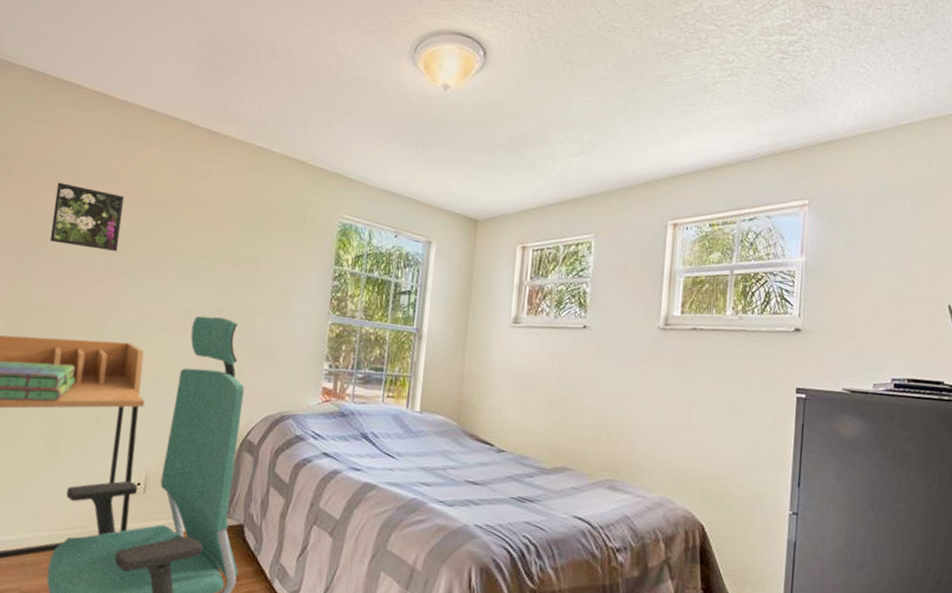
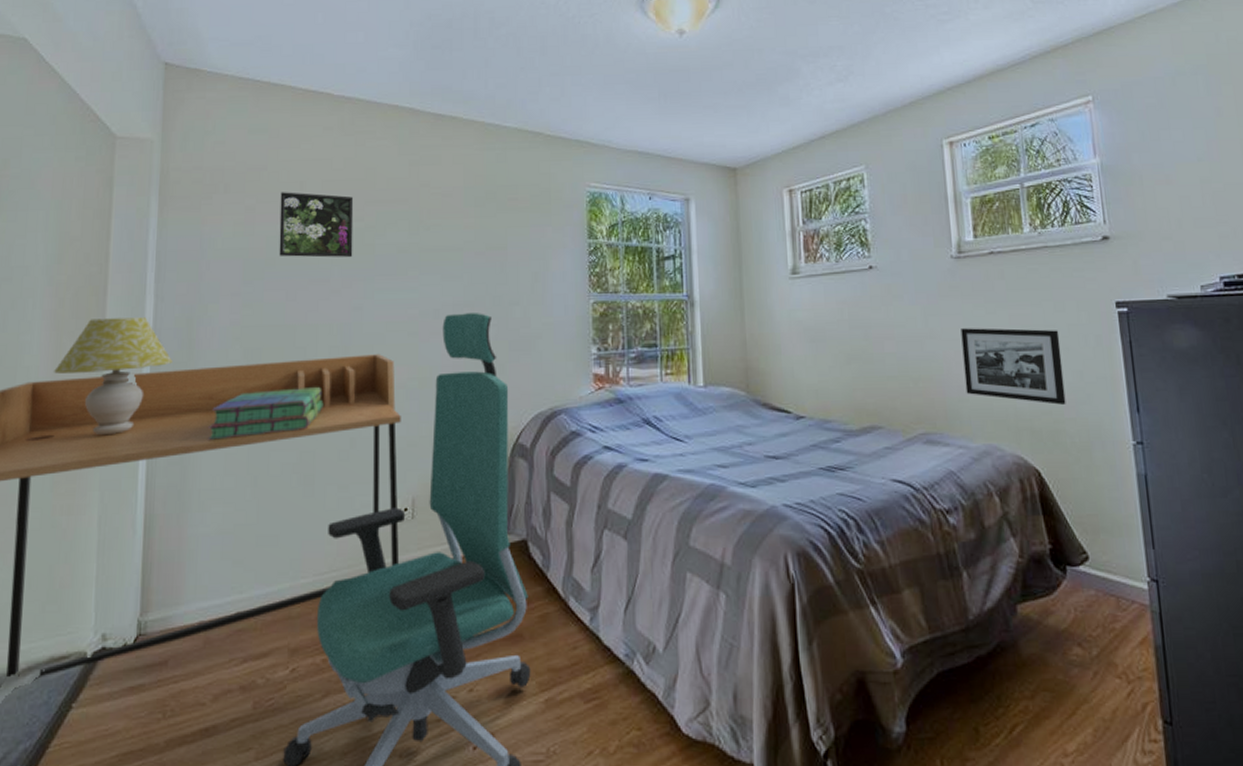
picture frame: none [651,392,742,472] -> present [961,328,1066,405]

